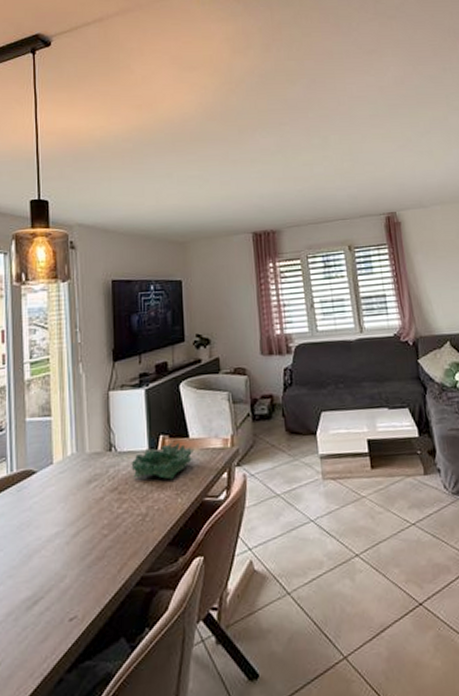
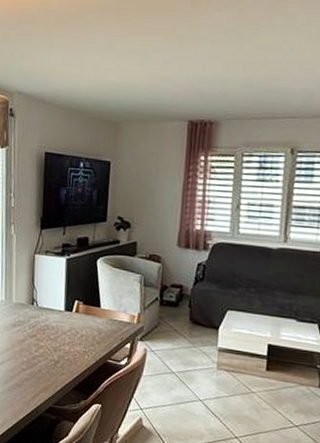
decorative bowl: present [131,443,195,480] -> none [48,308,104,339]

